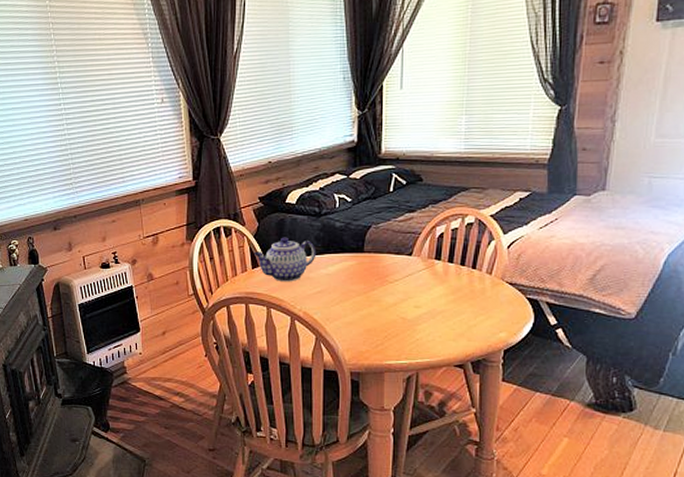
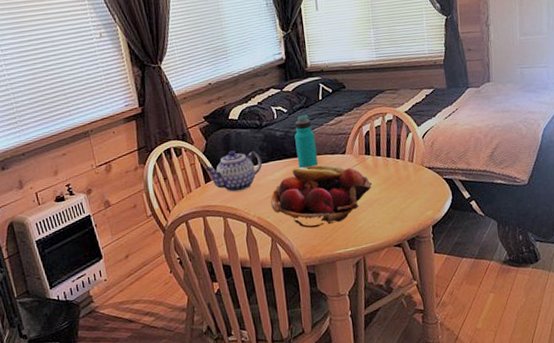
fruit basket: none [320,263,438,333] -> present [270,164,372,228]
water bottle: none [356,205,380,266] -> present [294,114,319,169]

